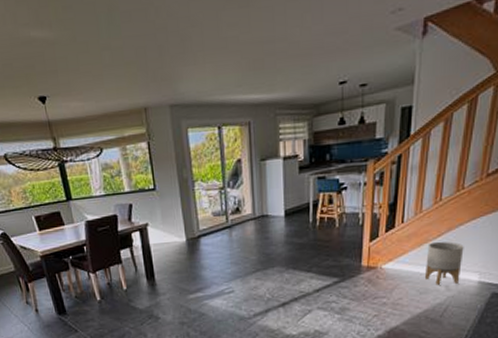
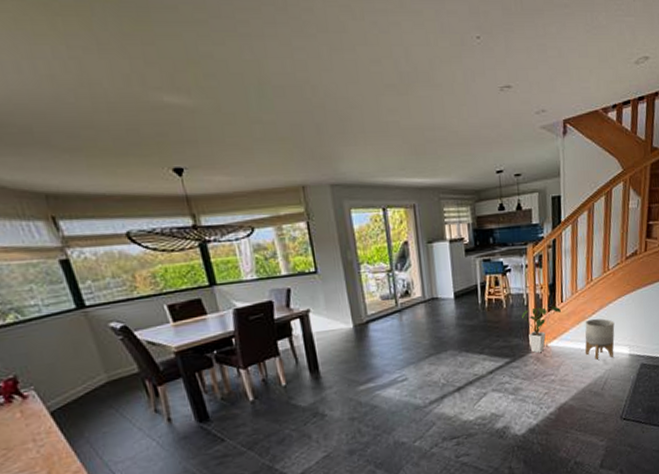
house plant: none [356,225,402,275] -> present [522,305,562,353]

